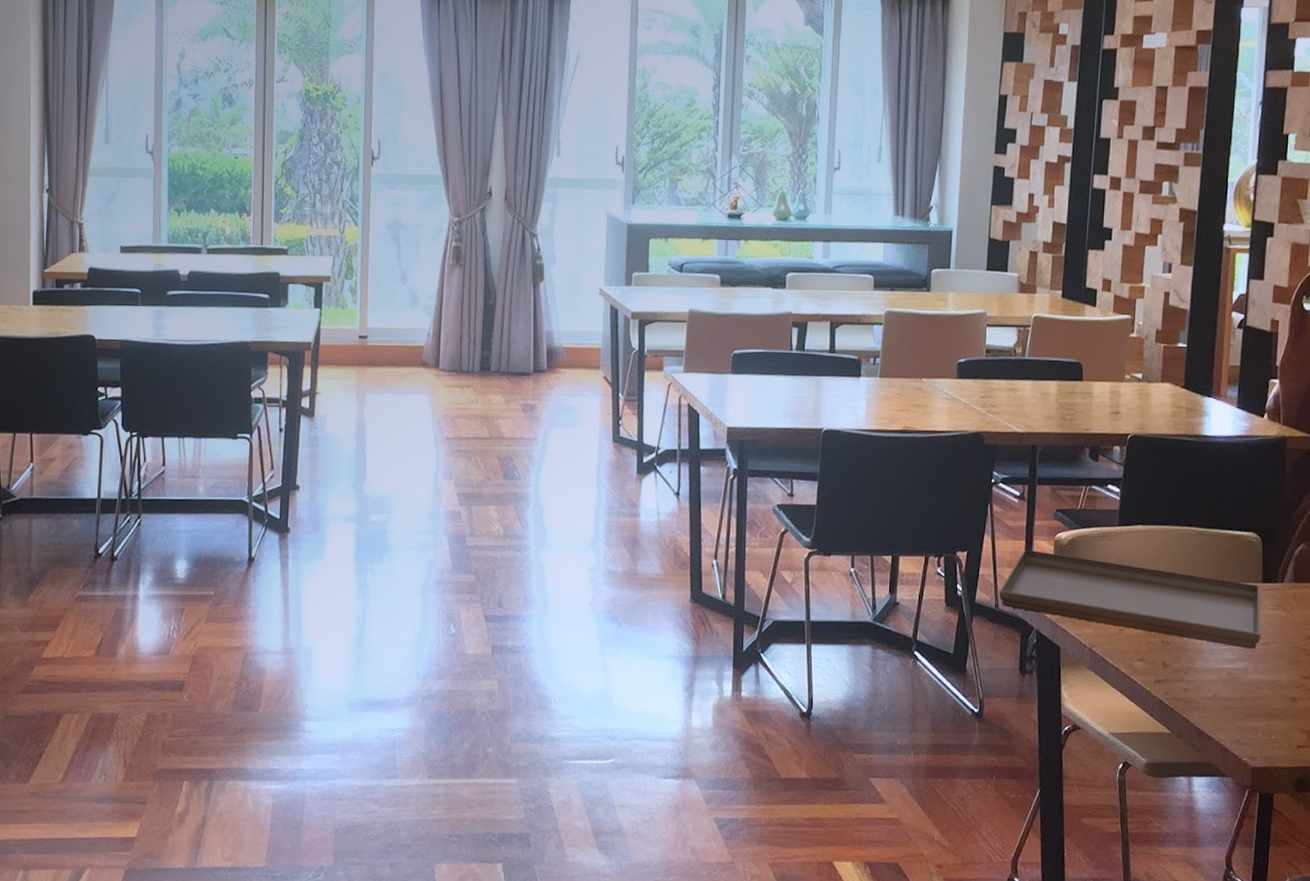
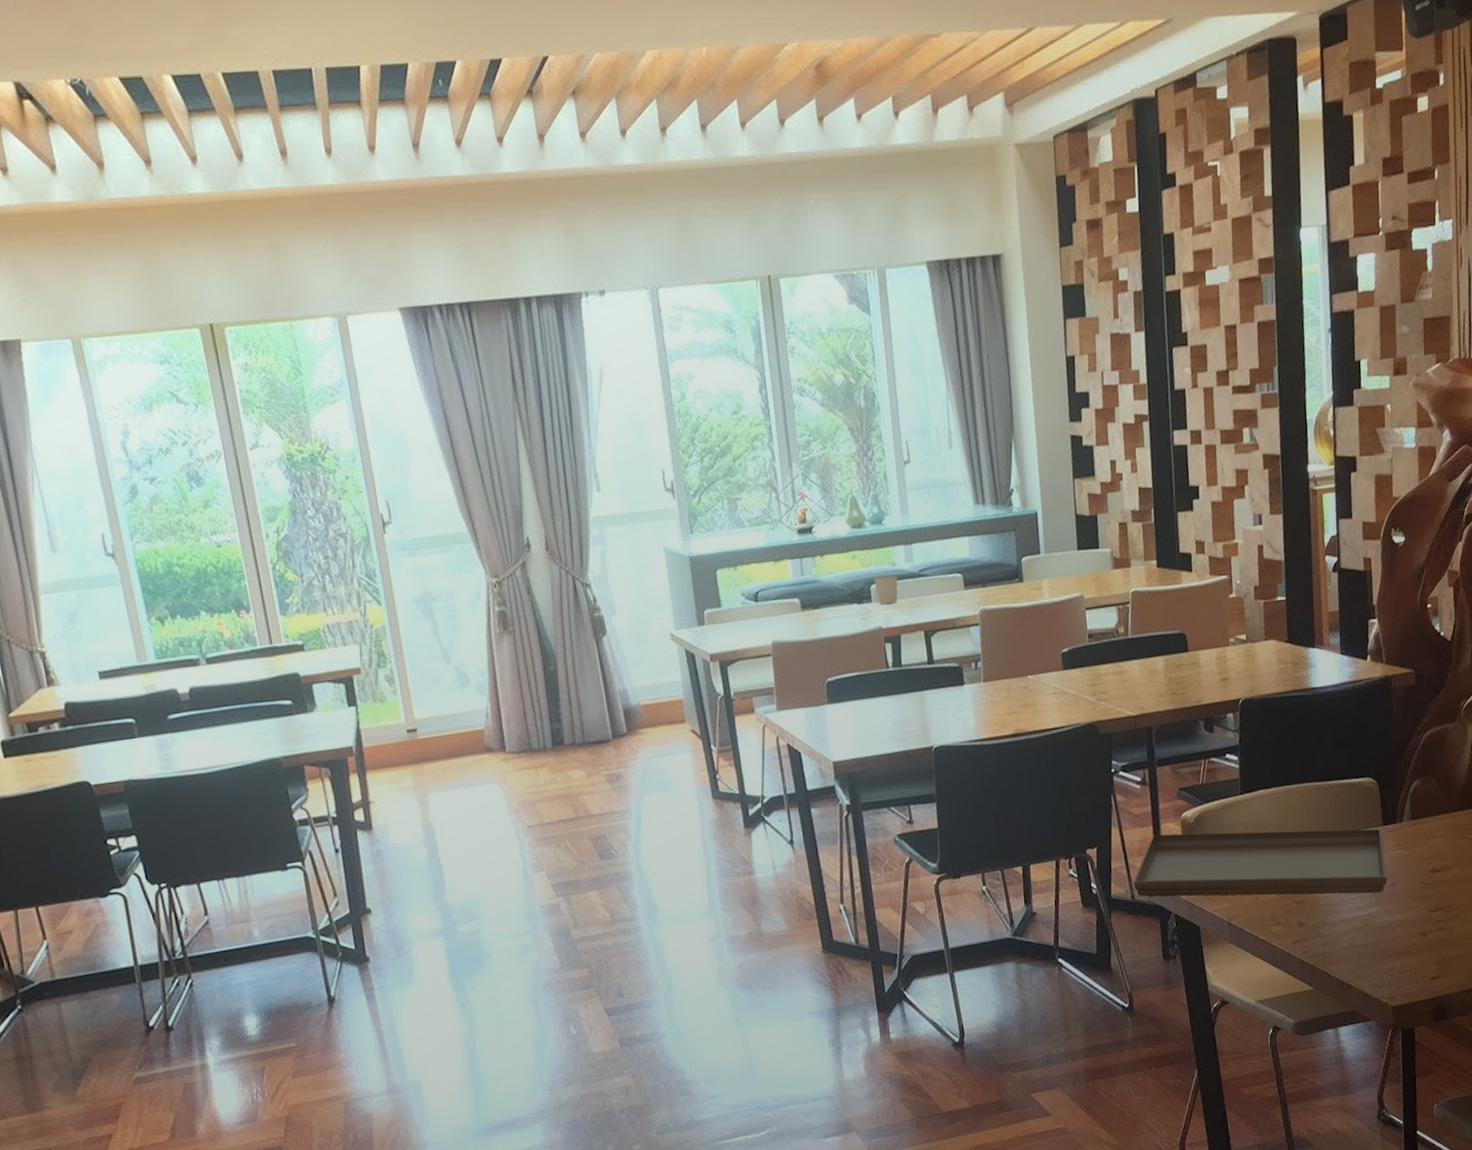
dixie cup: none [790,266,813,293] -> present [874,575,898,605]

